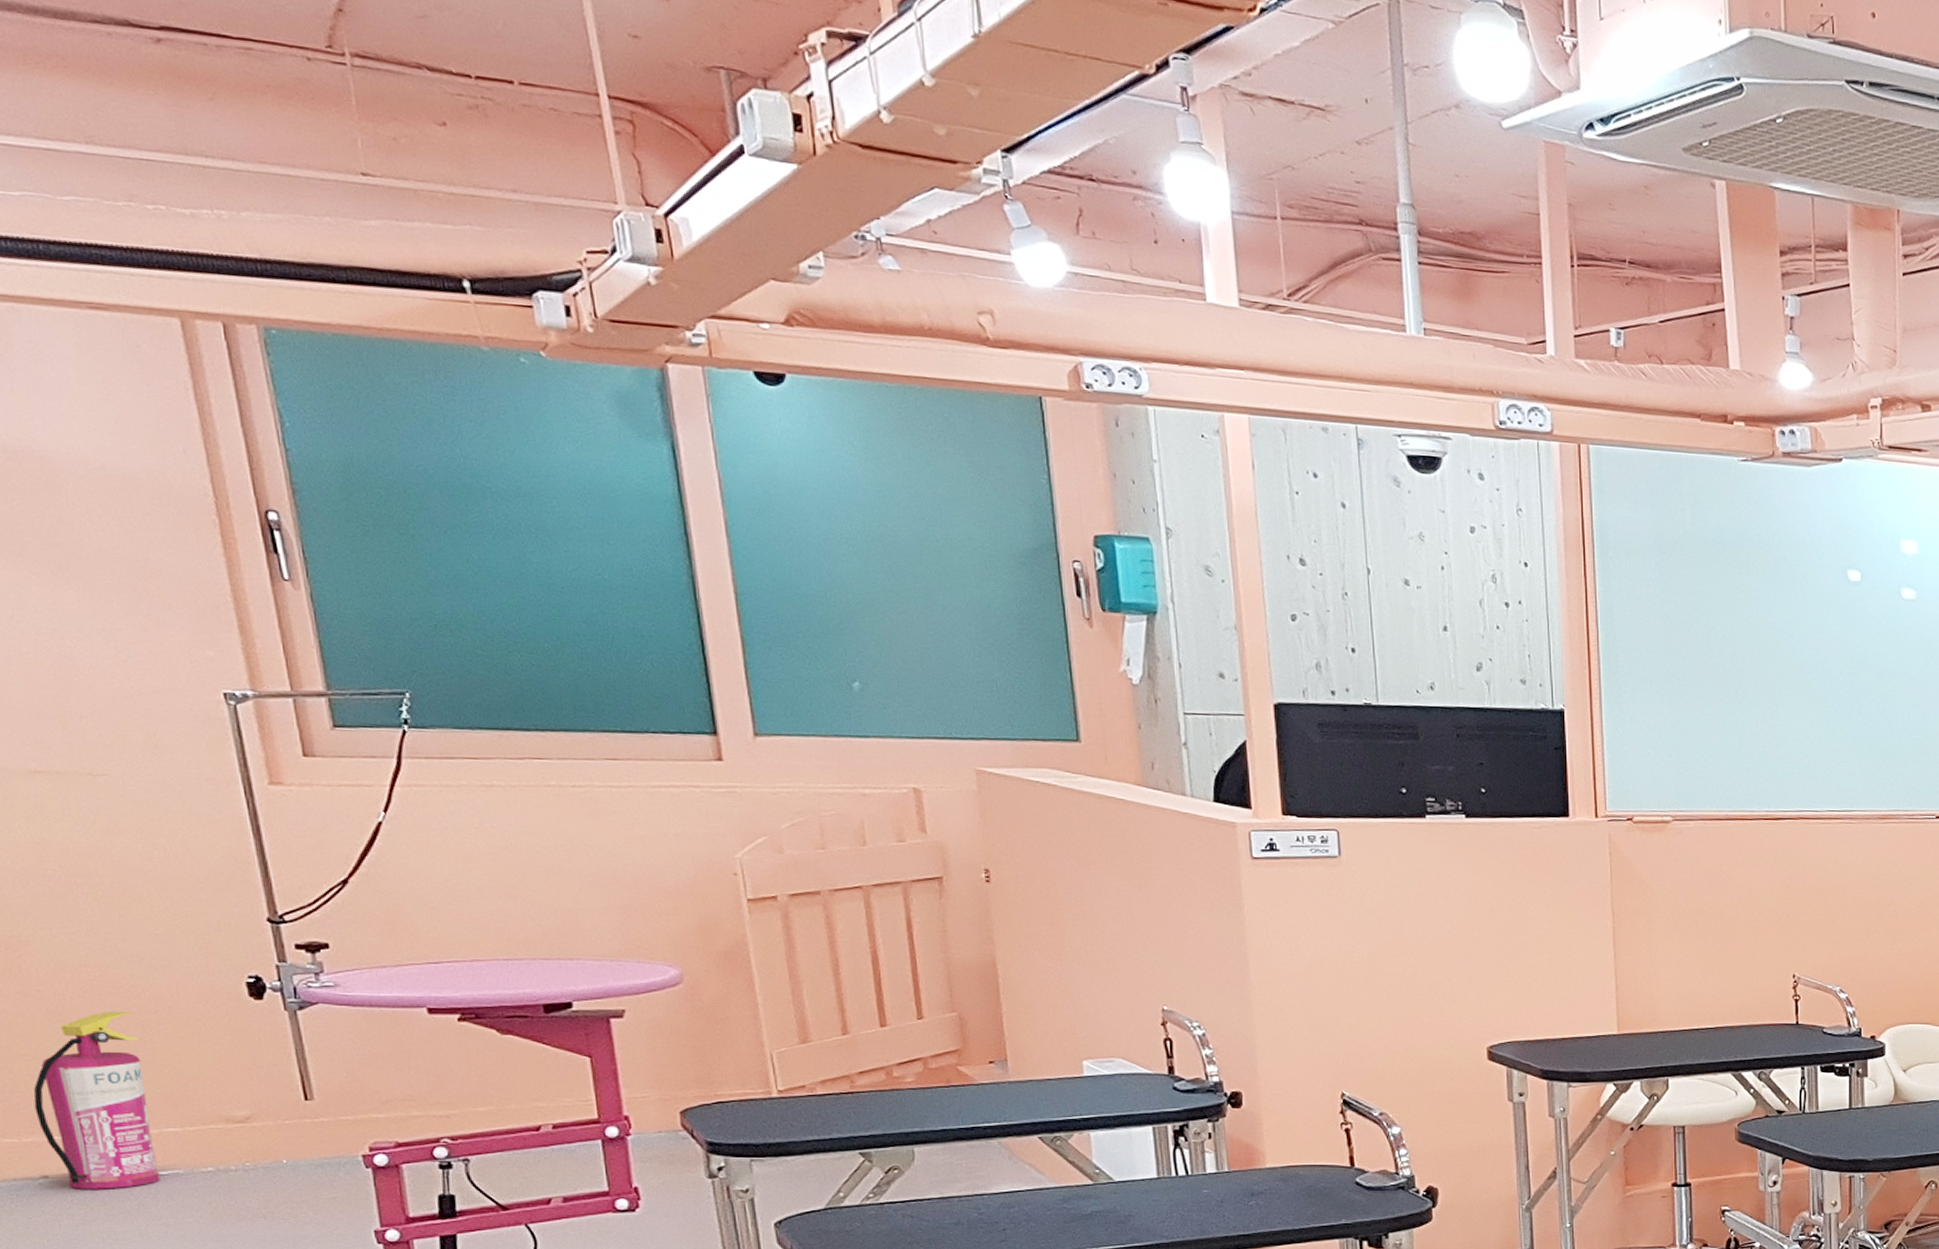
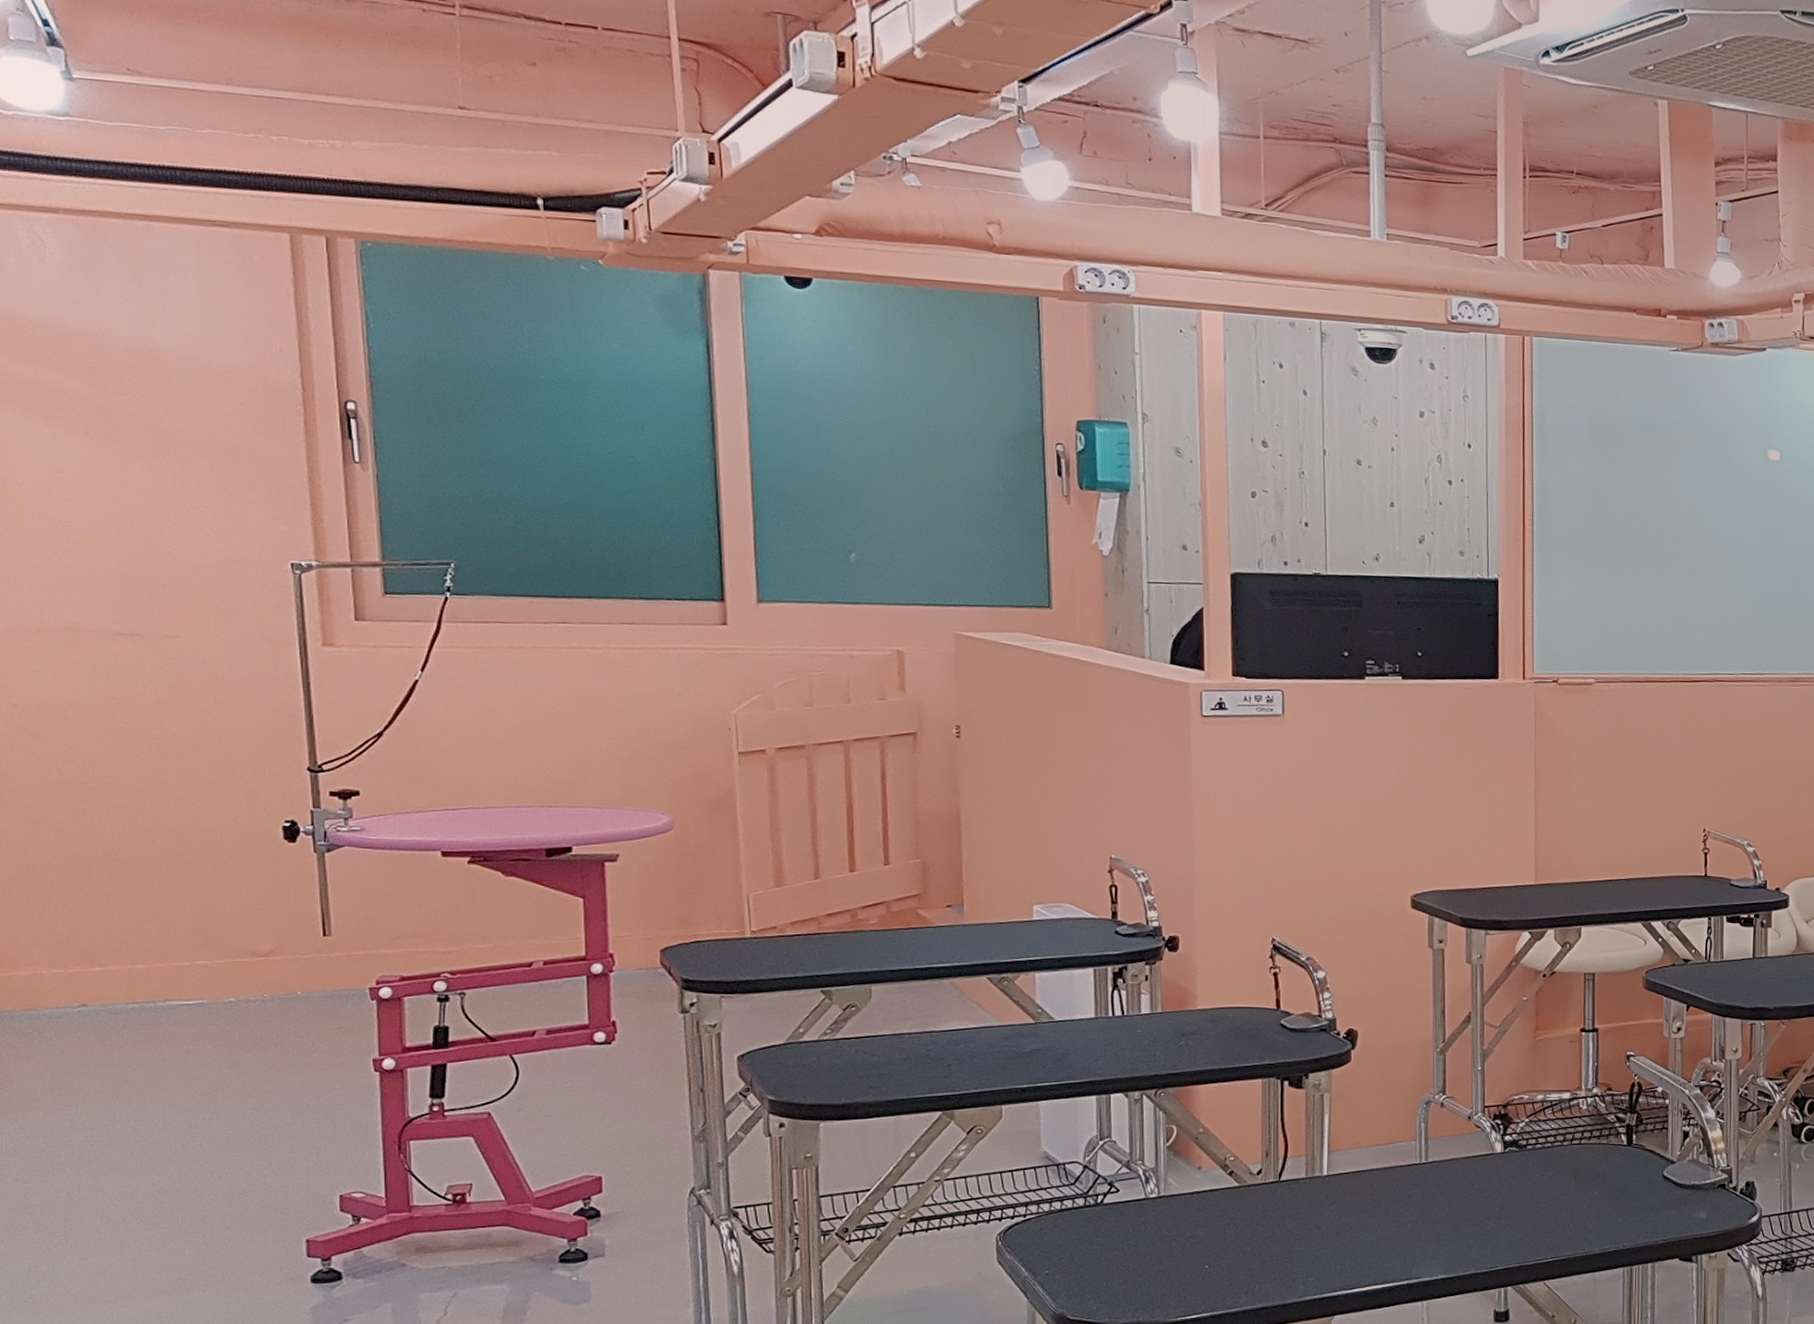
fire extinguisher: present [33,1010,160,1189] -> none [82,851,186,1017]

